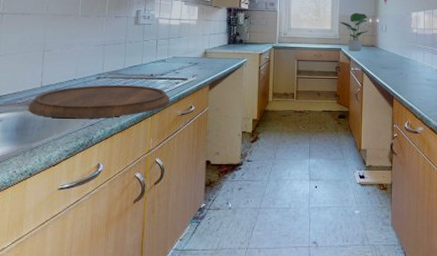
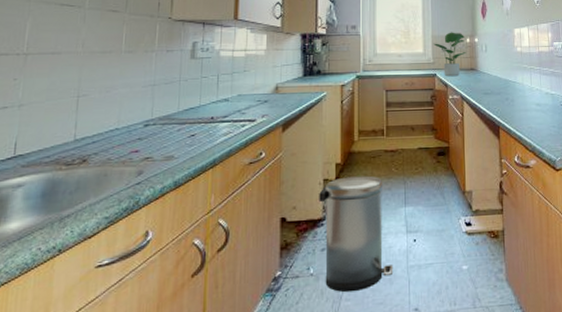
cutting board: present [28,84,170,119] -> none [57,131,236,178]
pedal bin: none [238,131,297,225] -> present [319,175,394,292]

